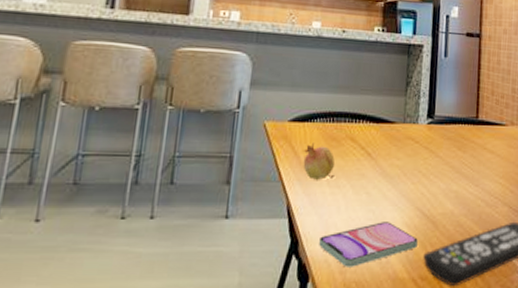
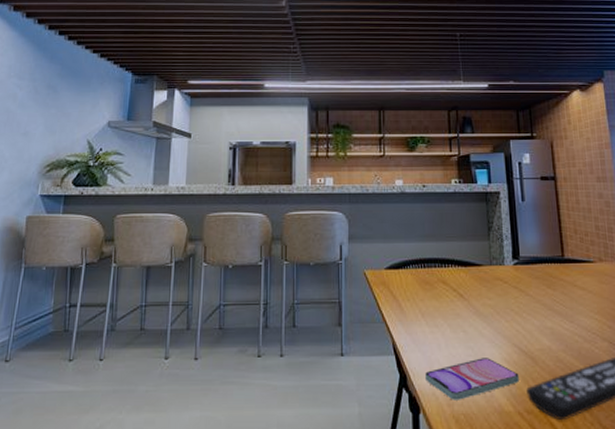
fruit: present [303,142,336,180] -> none [400,287,432,320]

